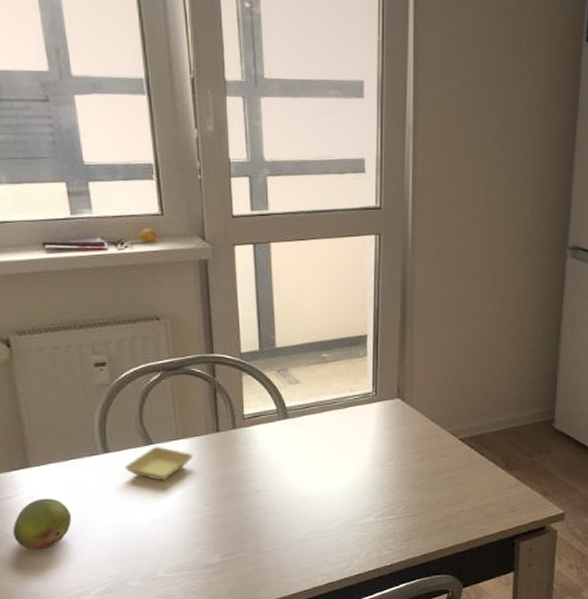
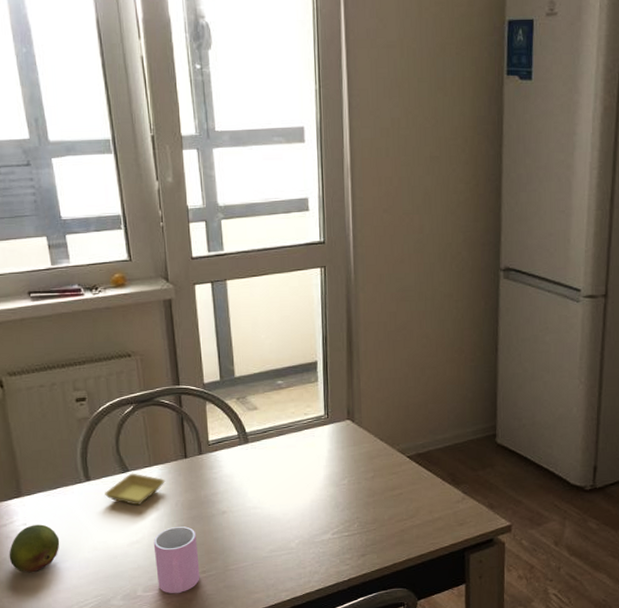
cup: none [178,505,229,576] -> present [153,526,200,594]

